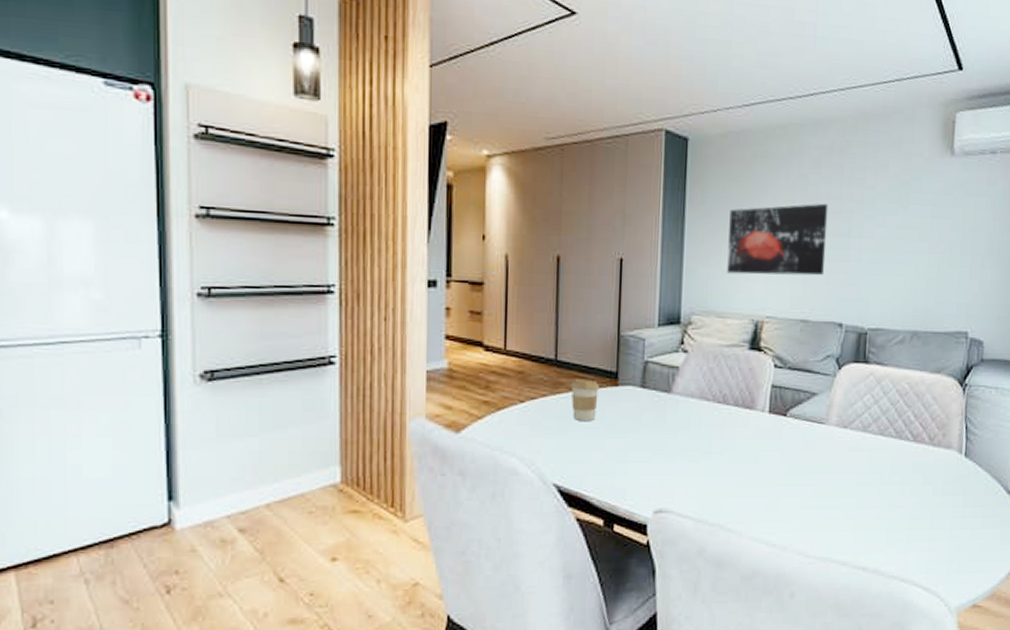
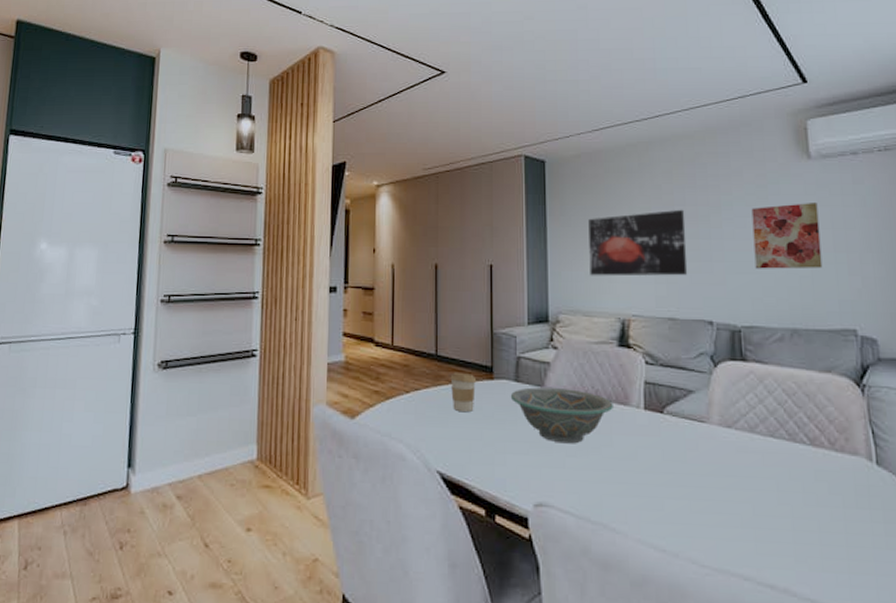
decorative bowl: none [635,393,739,450] -> present [510,387,613,444]
wall art: none [888,202,953,271] -> present [751,203,823,269]

